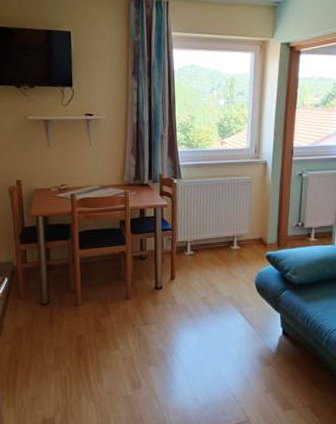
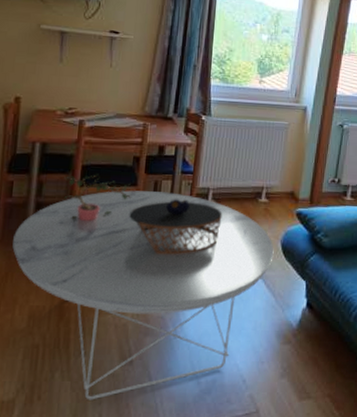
coffee table: none [33,248,249,417] -> present [12,190,274,400]
potted plant: none [66,238,122,277] -> present [64,174,131,221]
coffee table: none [123,252,201,300] -> present [129,199,223,255]

